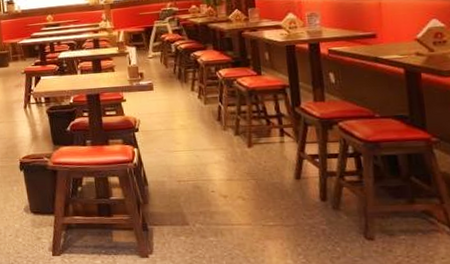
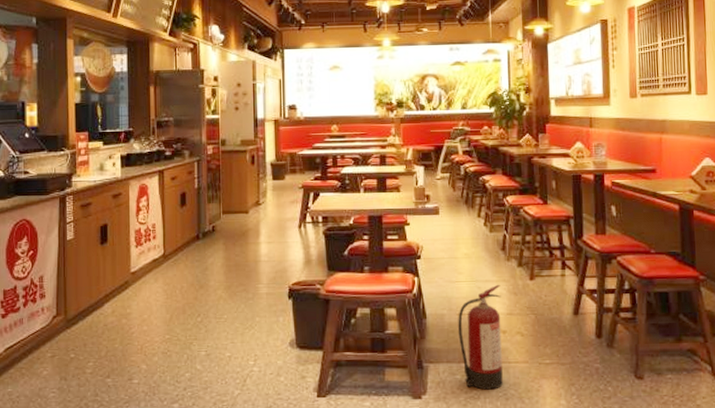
fire extinguisher: none [178,152,227,250] -> present [458,284,503,390]

